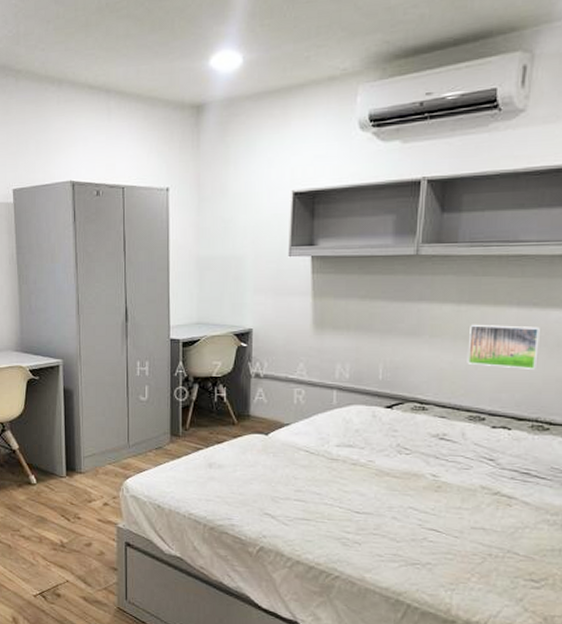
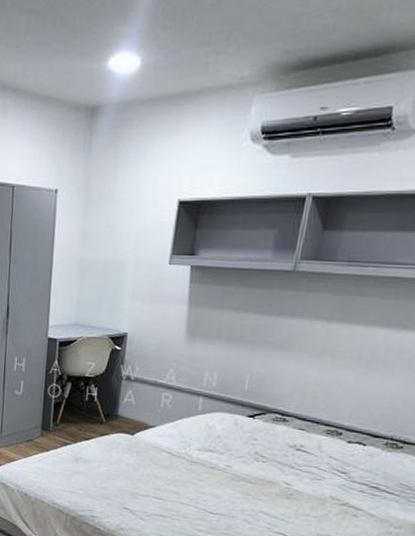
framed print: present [467,324,542,369] -> none [331,342,408,390]

